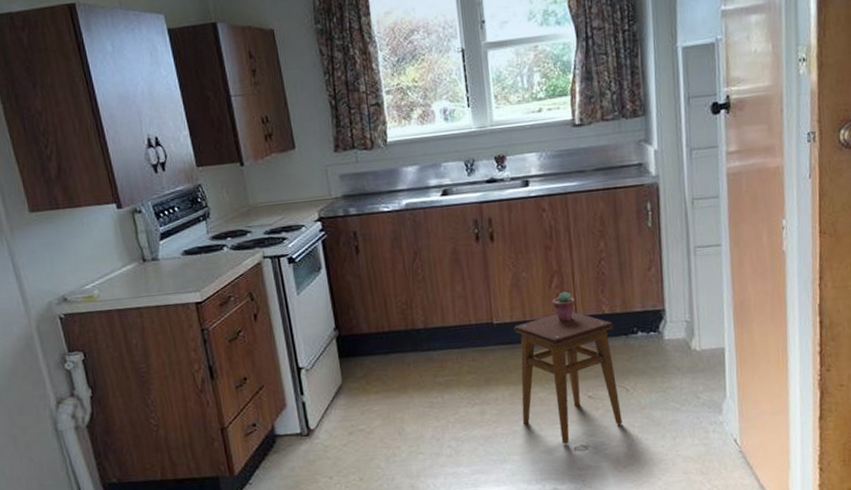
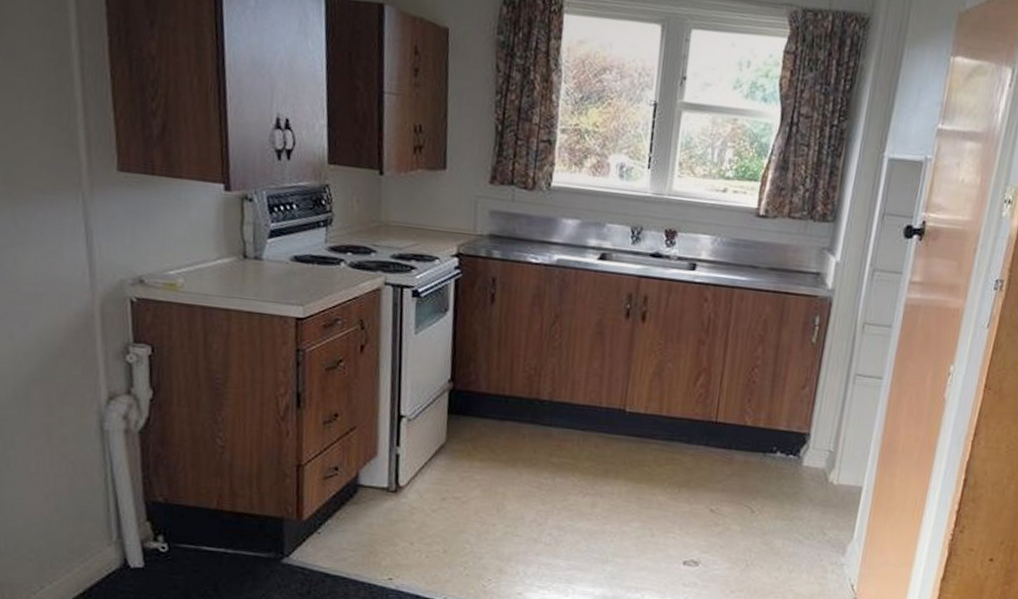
stool: present [513,312,622,444] -> none [634,414,754,556]
potted succulent: present [552,291,576,322] -> none [694,392,719,426]

